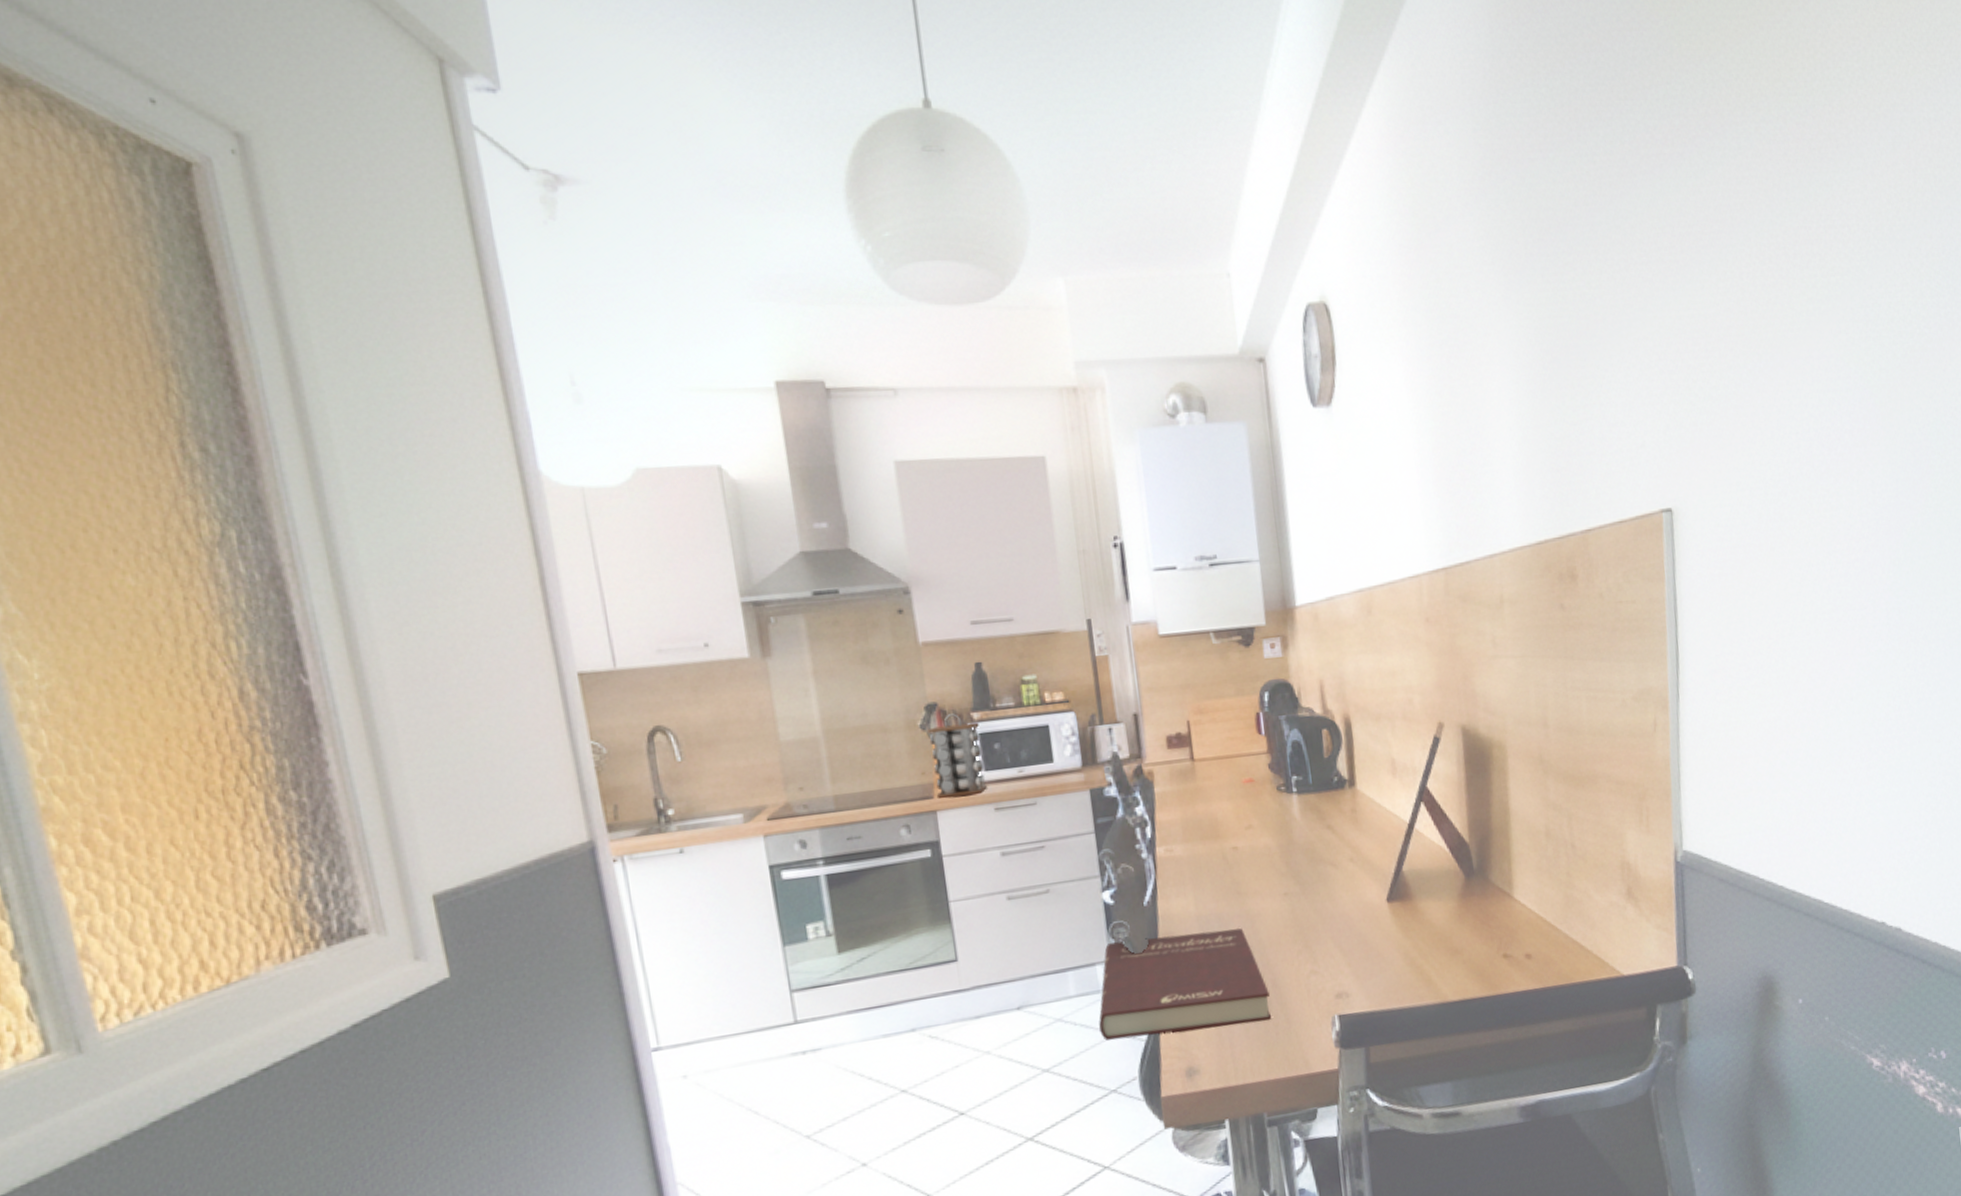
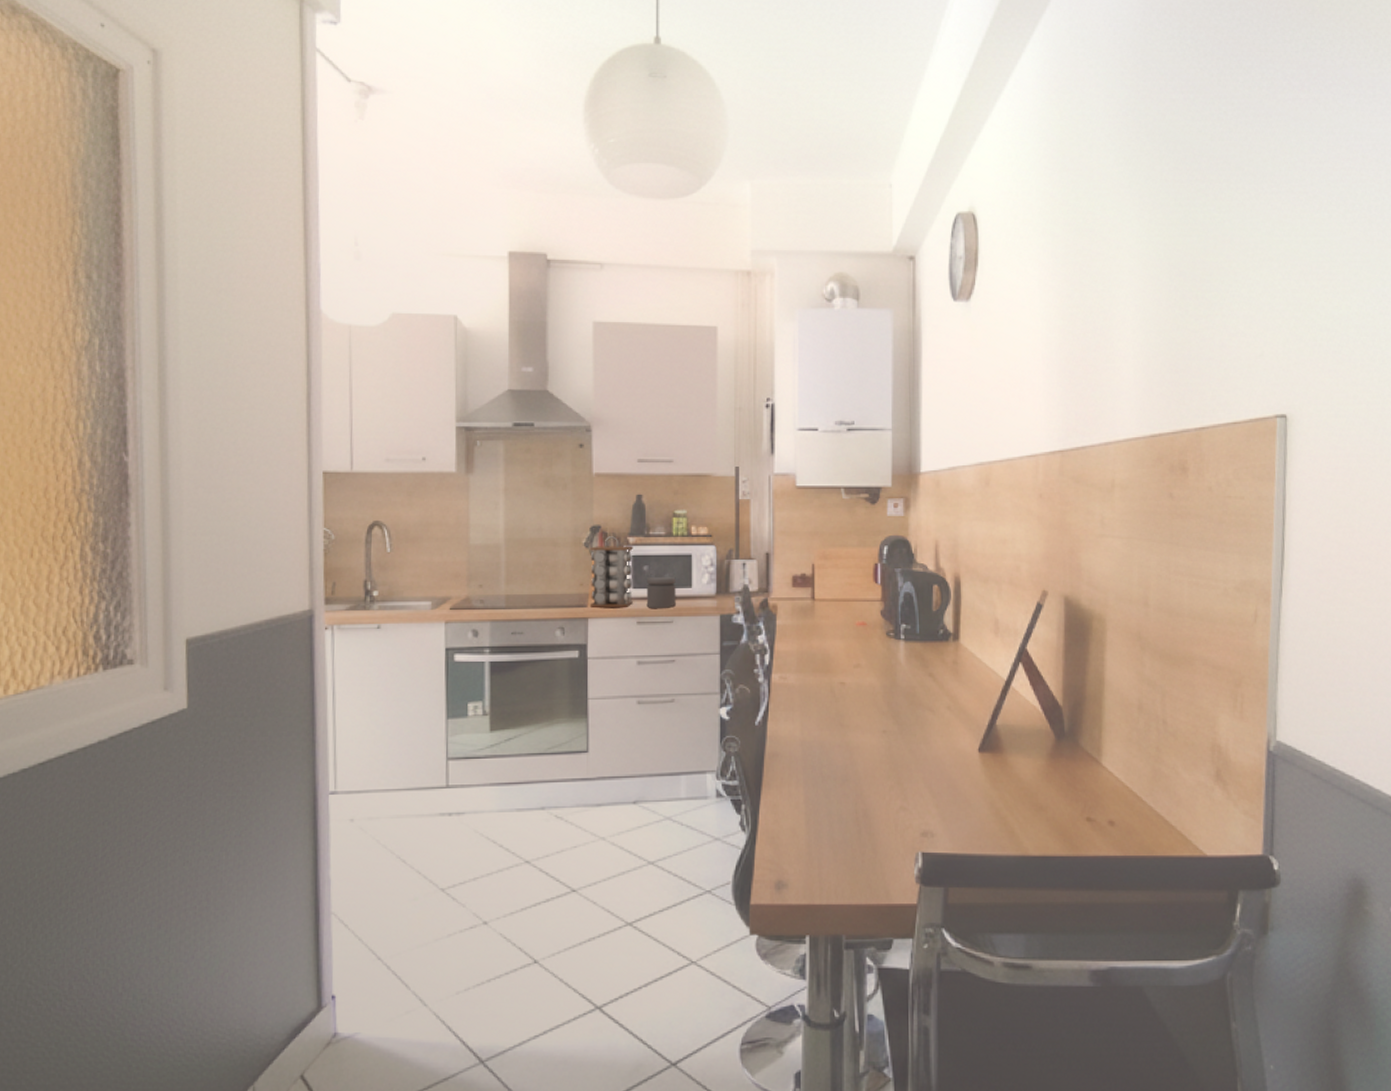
jar: none [999,752,1038,792] -> present [646,576,676,609]
book: present [1098,928,1271,1041] -> none [703,755,860,847]

